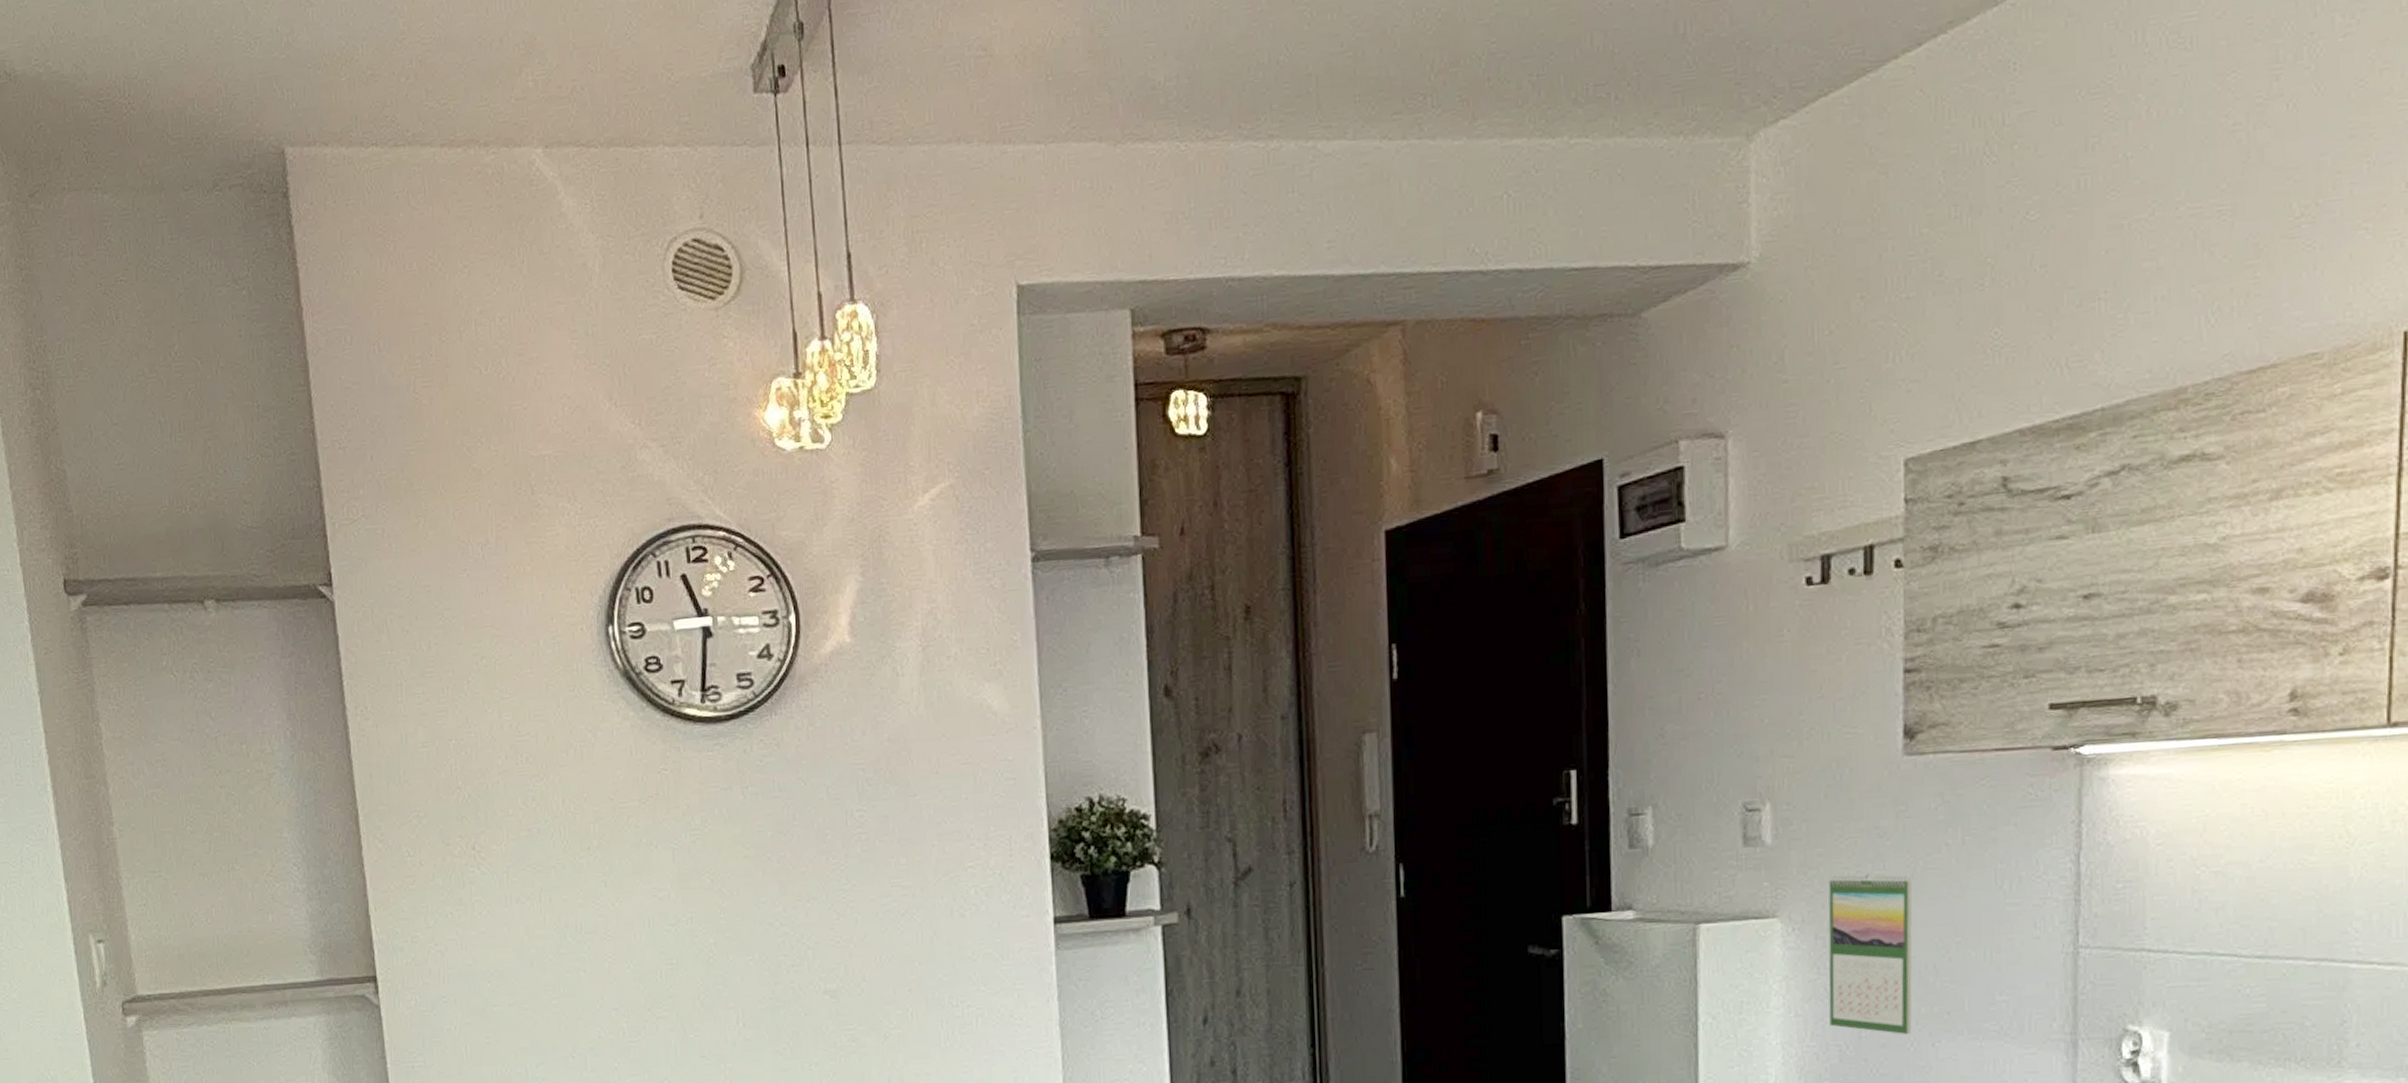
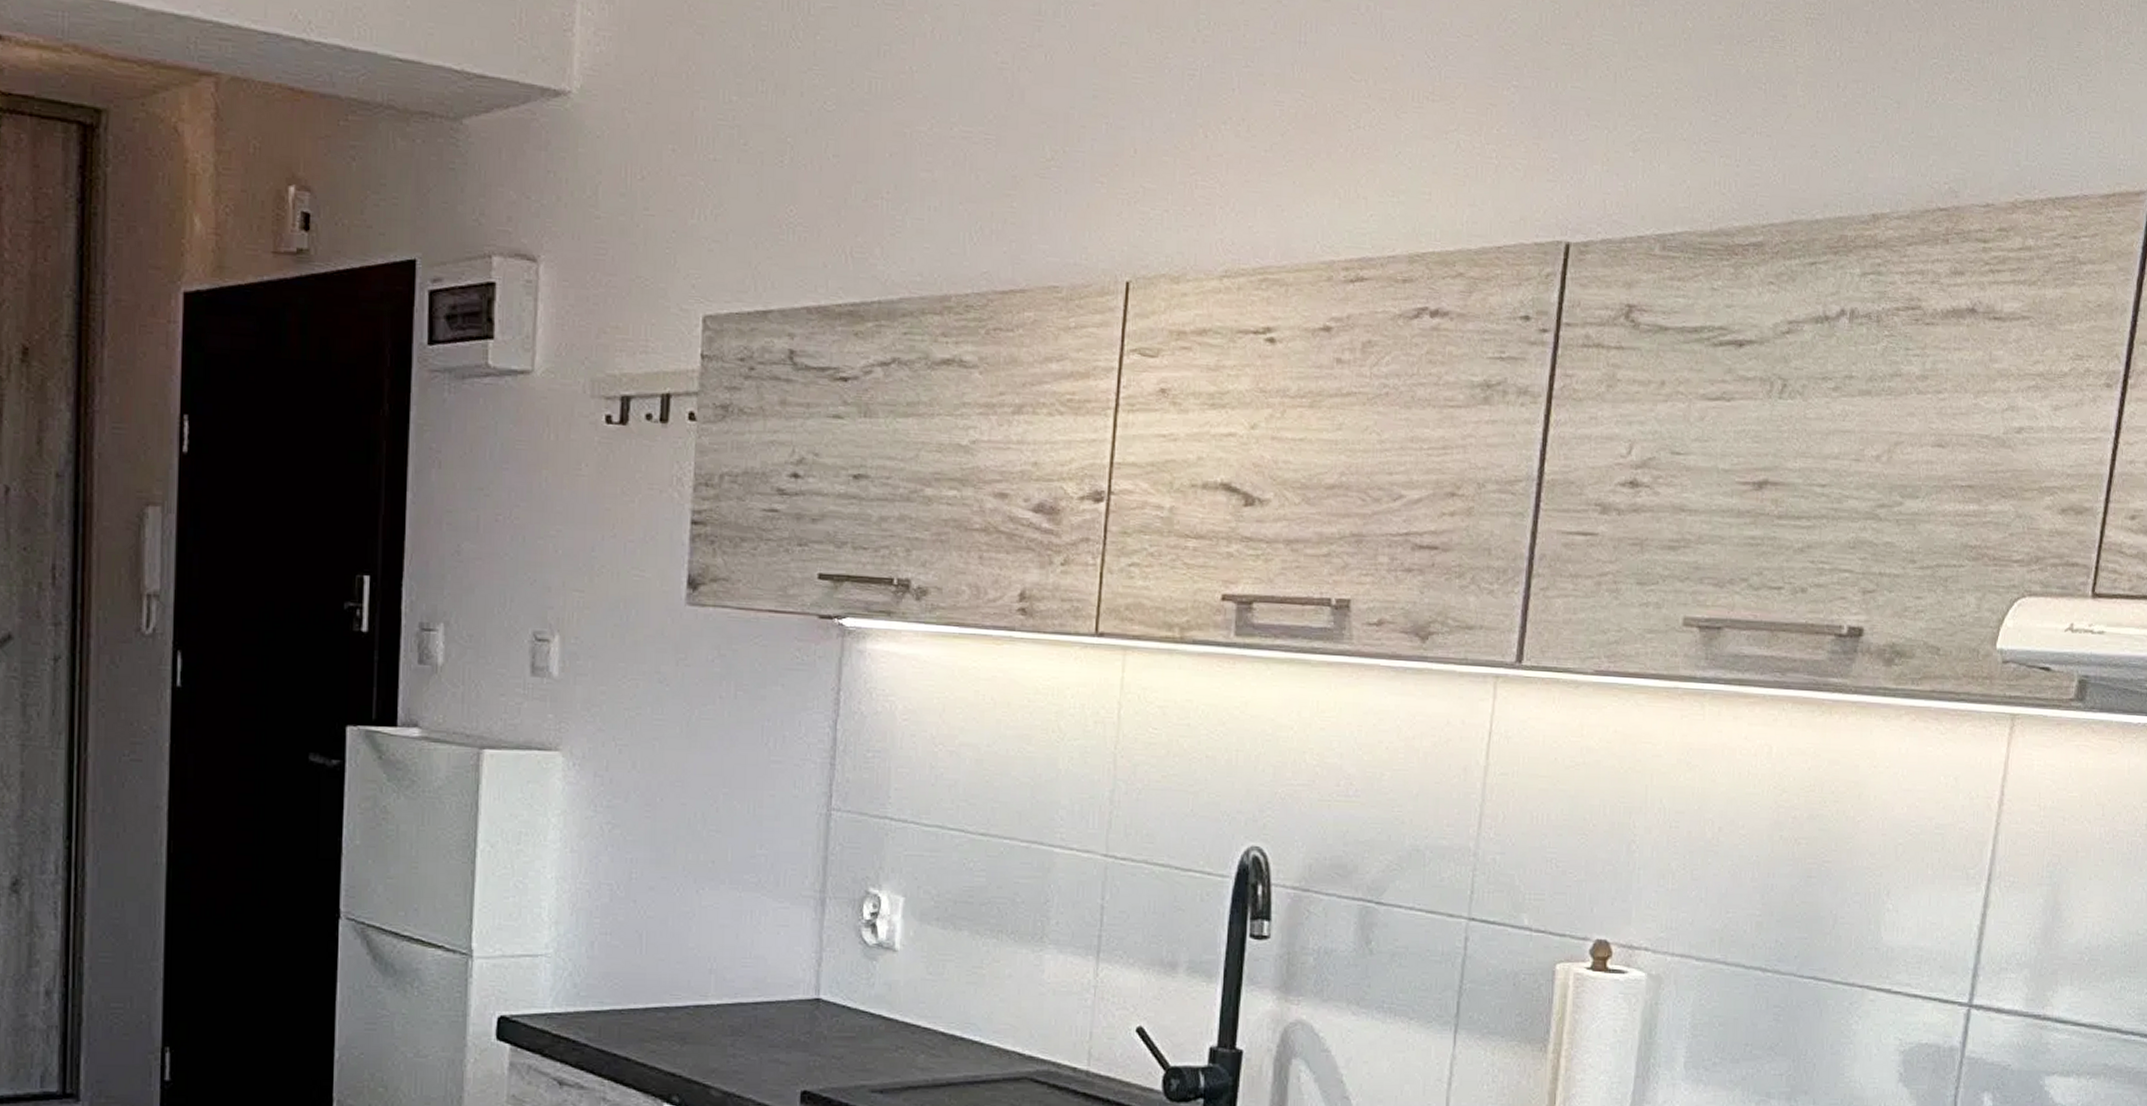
calendar: present [1828,873,1913,1035] -> none [603,715,687,880]

